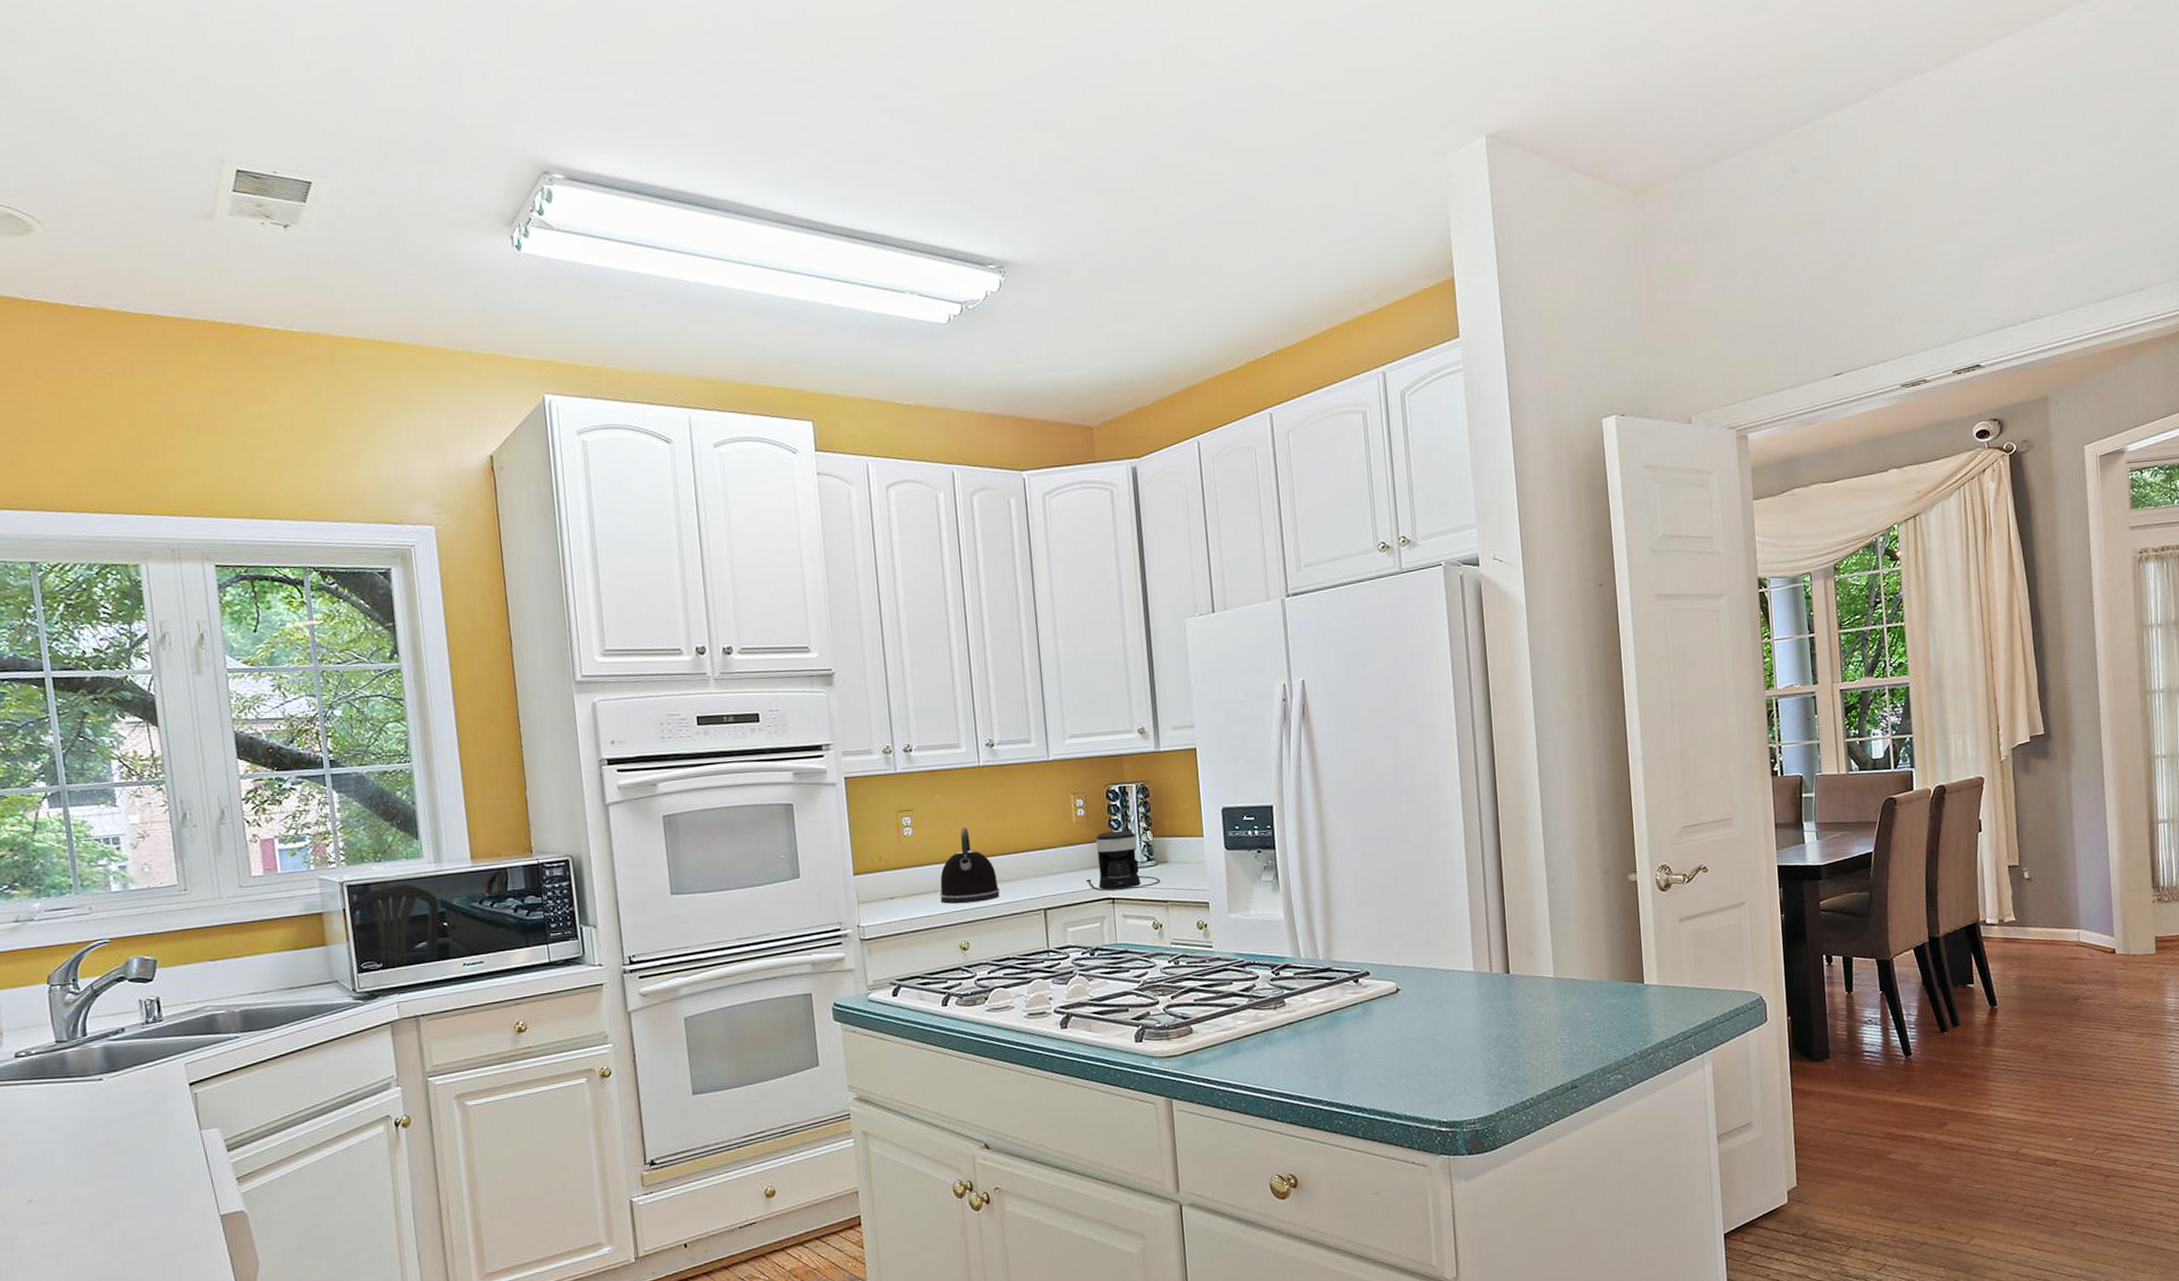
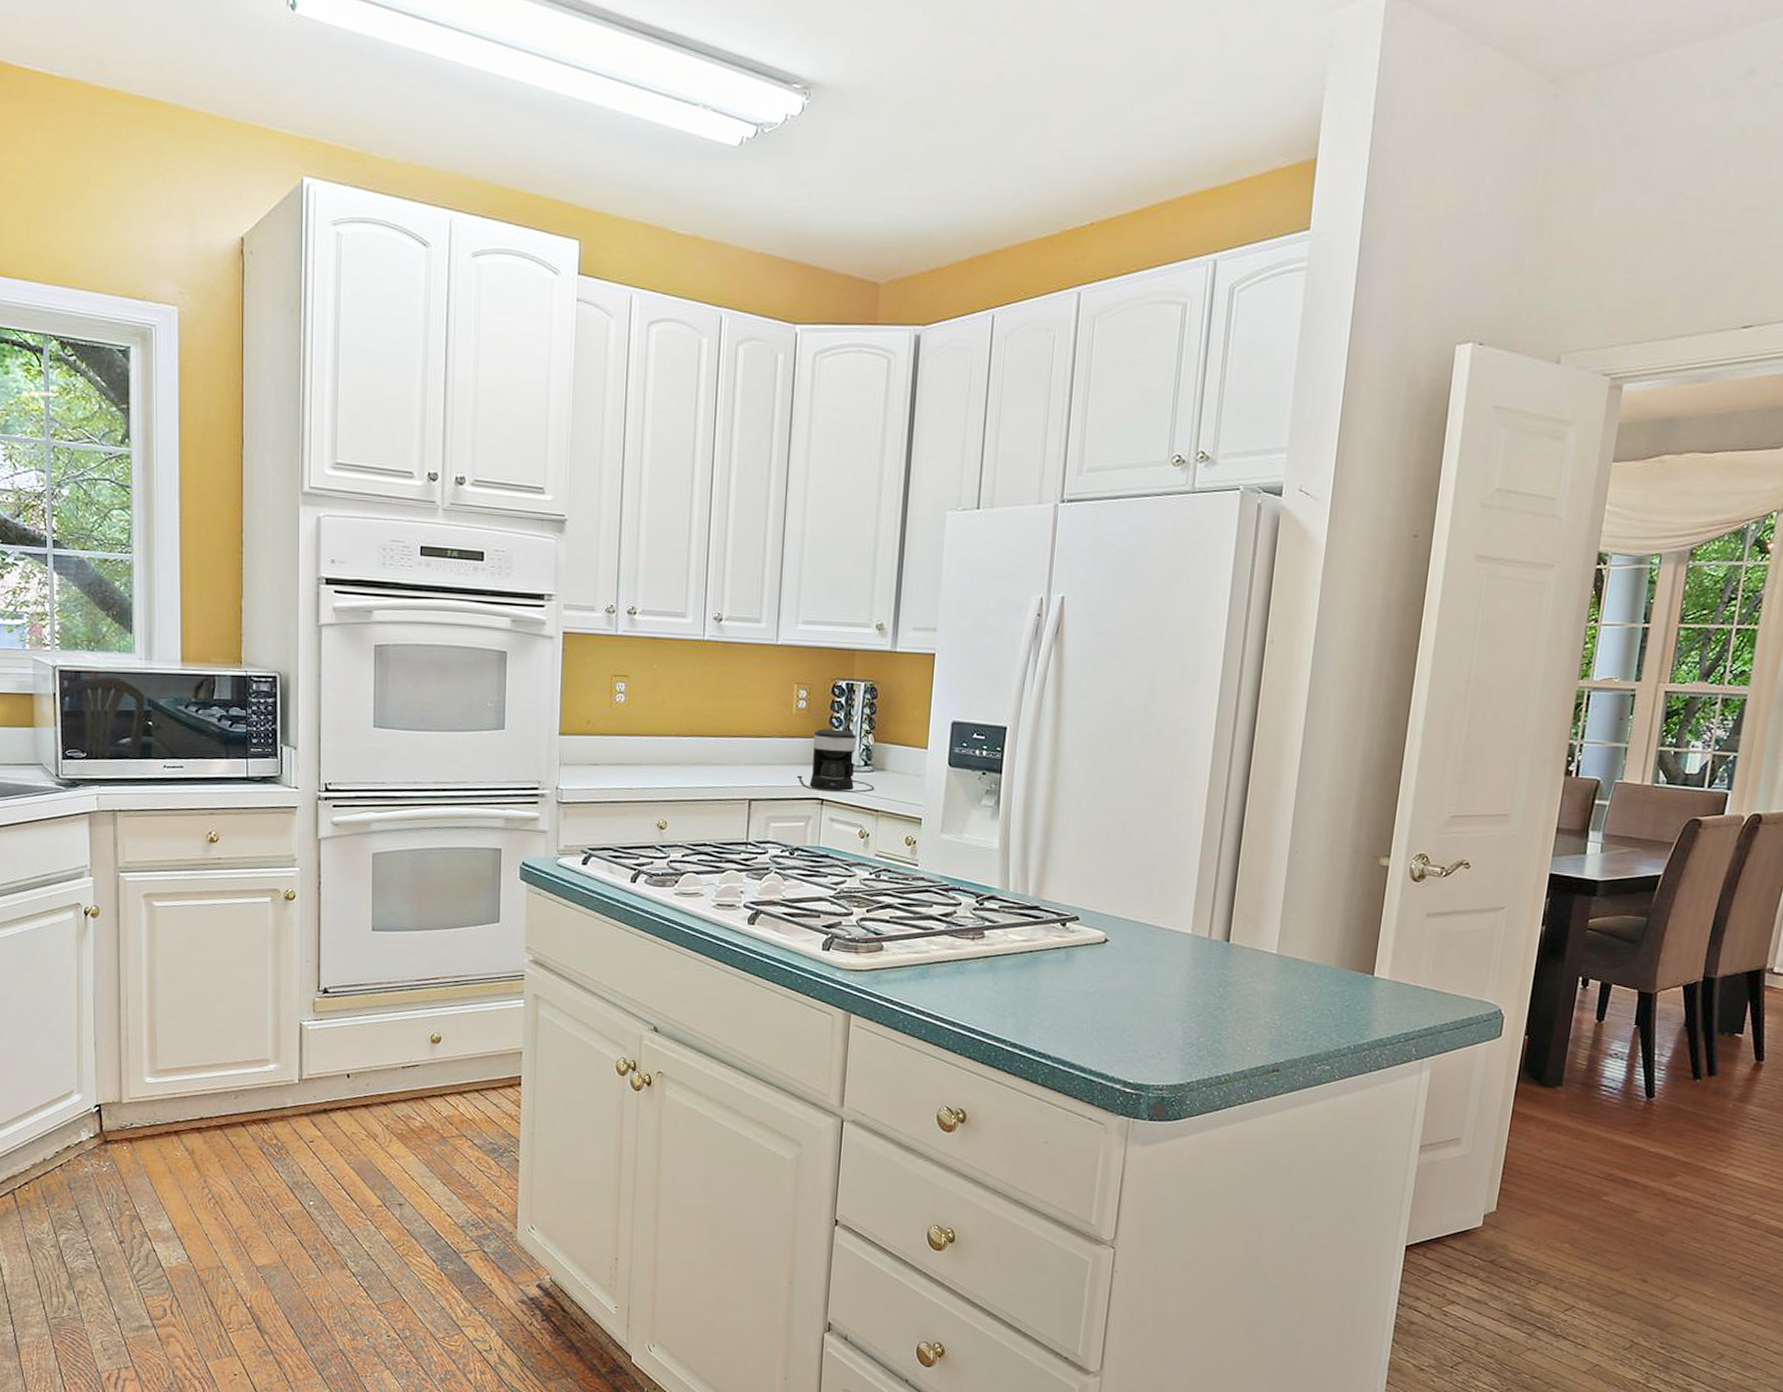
kettle: present [940,827,1000,905] -> none [644,702,707,783]

